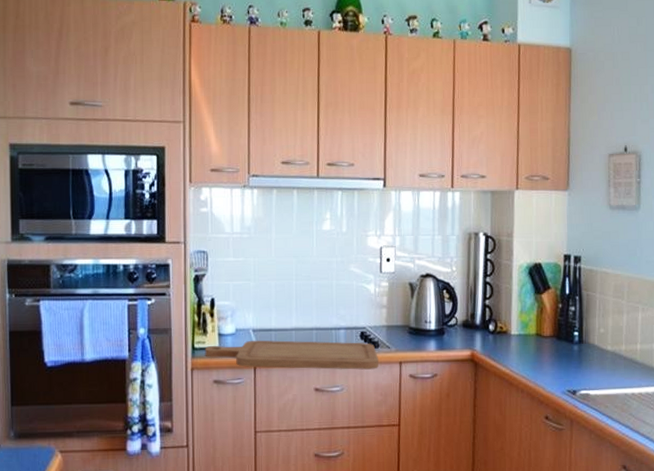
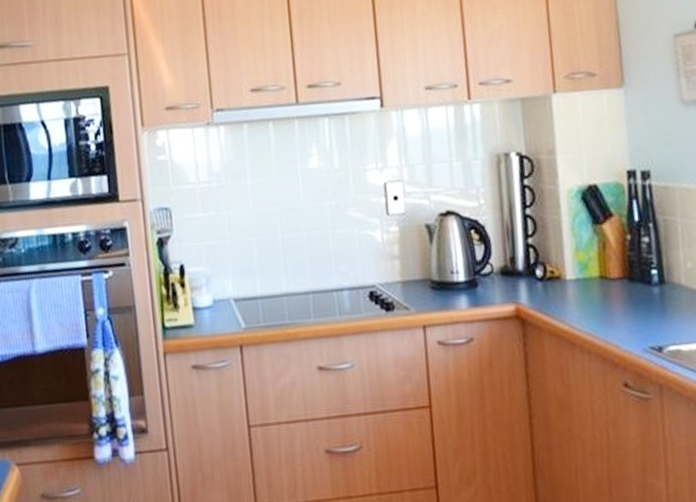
chopping board: present [205,340,379,370] -> none [177,304,397,347]

